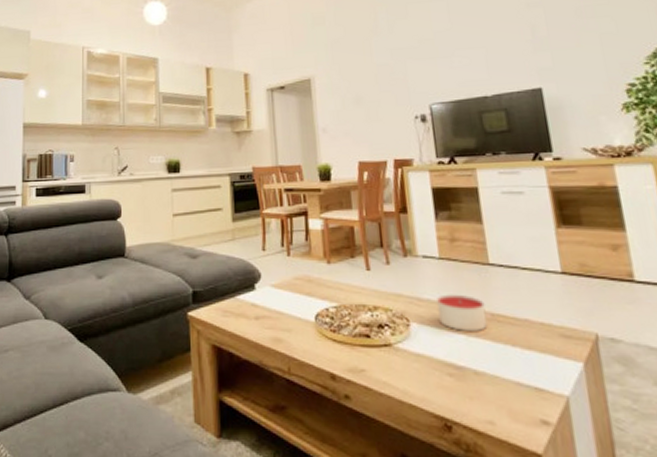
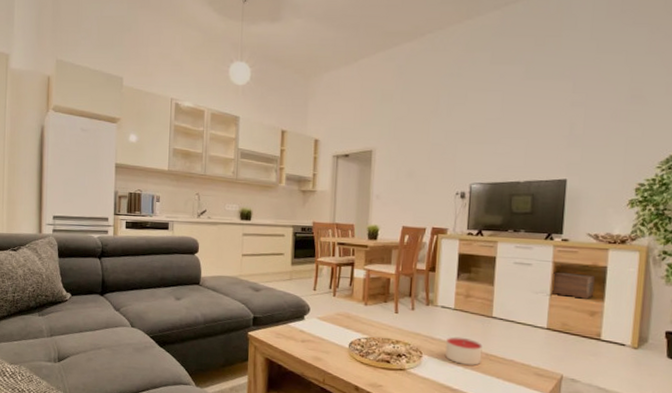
decorative box: none [551,197,611,231] -> present [551,272,596,300]

